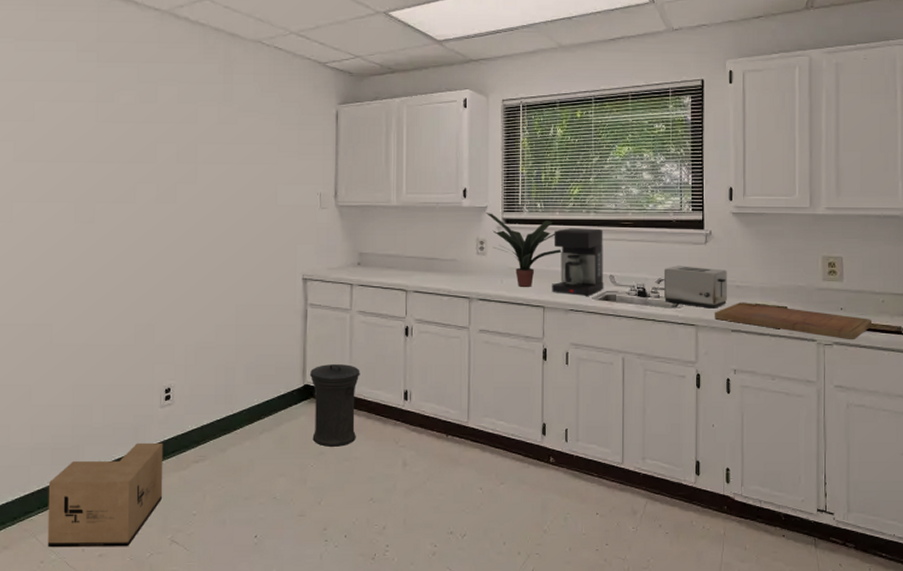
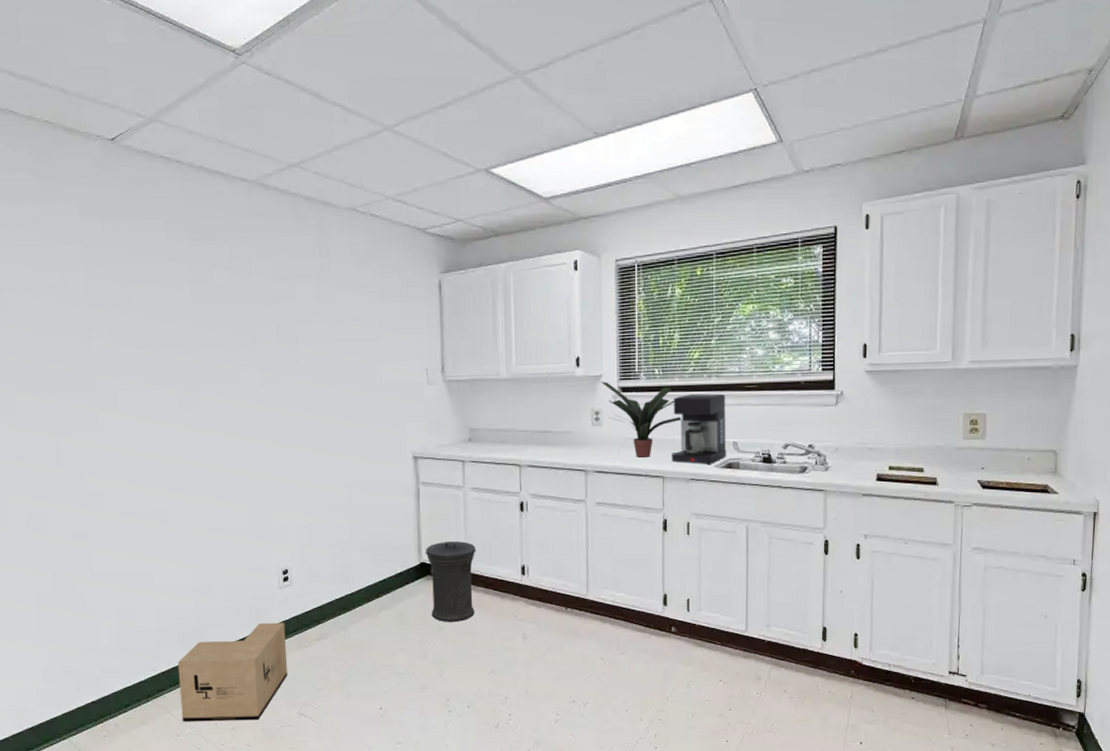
toaster: present [663,266,728,309] -> none [790,429,860,473]
cutting board: present [715,303,873,340] -> none [845,465,1016,501]

